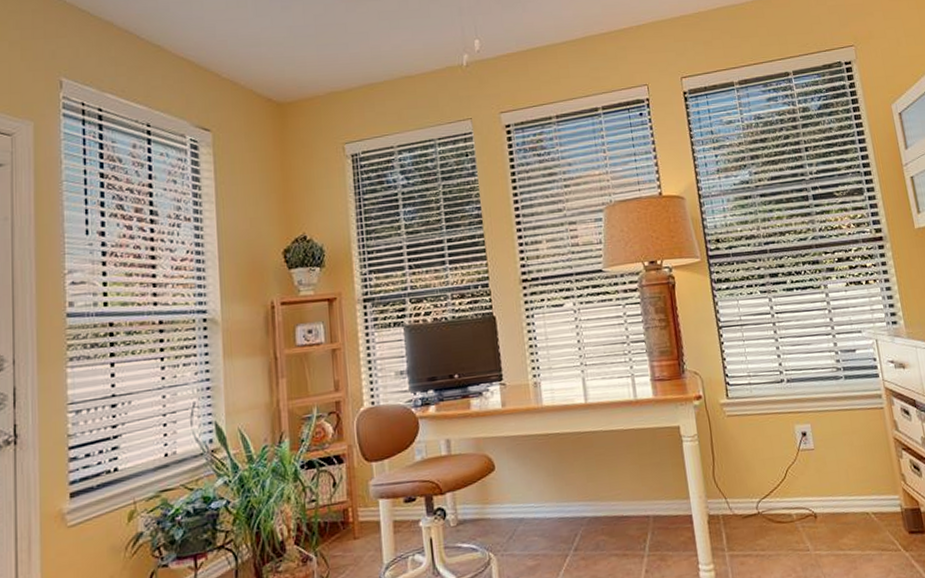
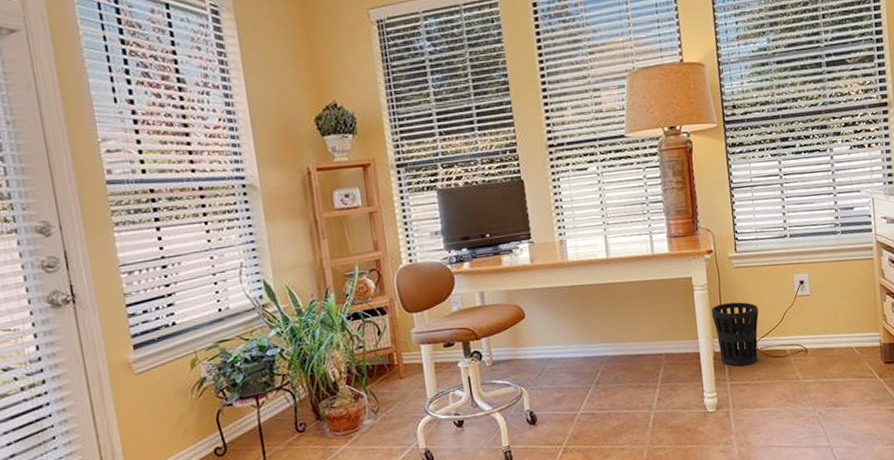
wastebasket: none [703,455,760,534] -> present [711,302,759,367]

